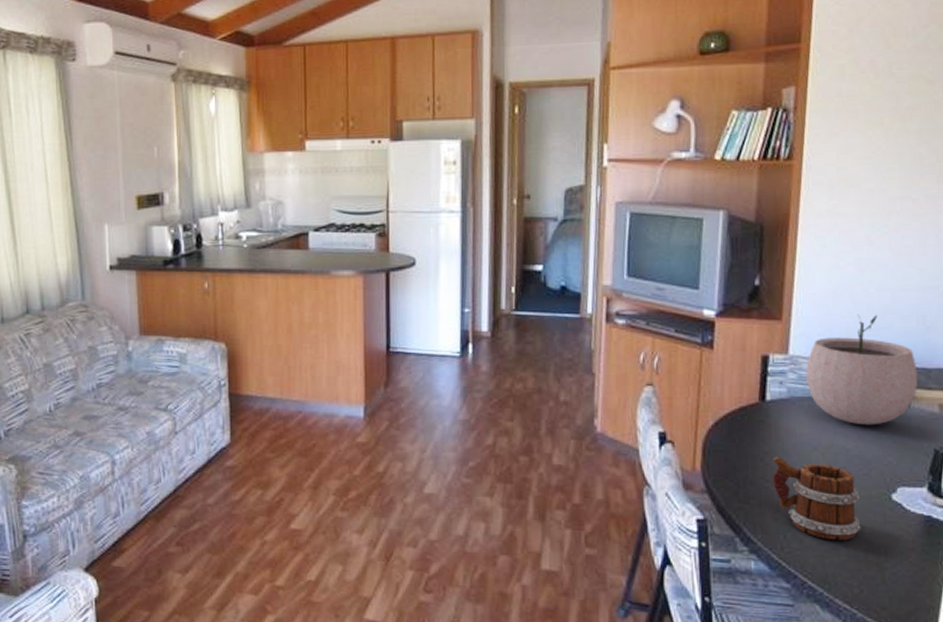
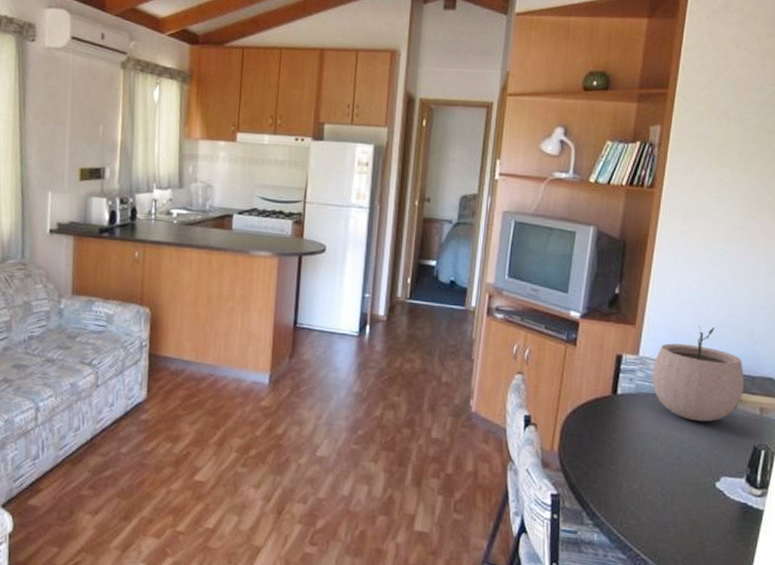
mug: present [772,457,861,541] -> none [617,444,690,520]

